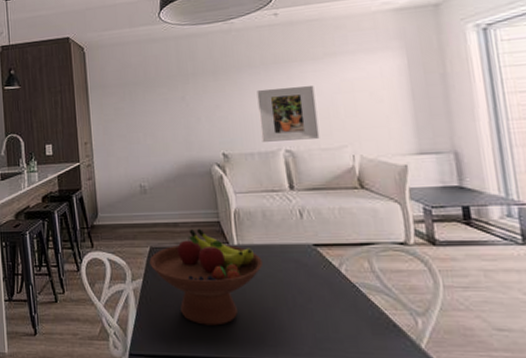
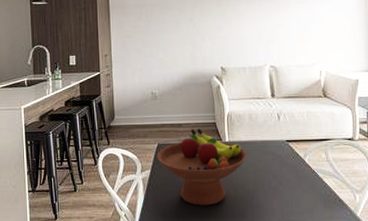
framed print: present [257,86,320,142] -> none [251,14,297,59]

